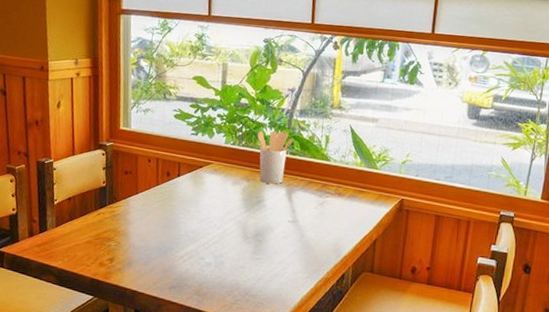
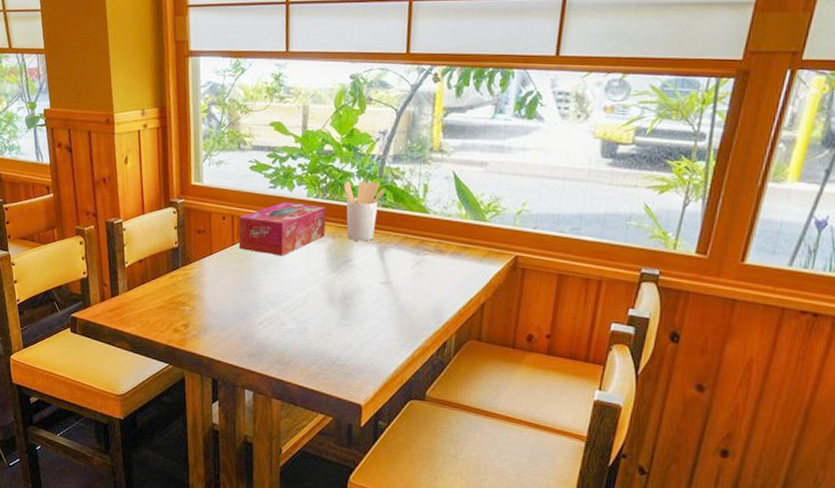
tissue box: none [162,147,242,197] -> present [238,202,326,257]

